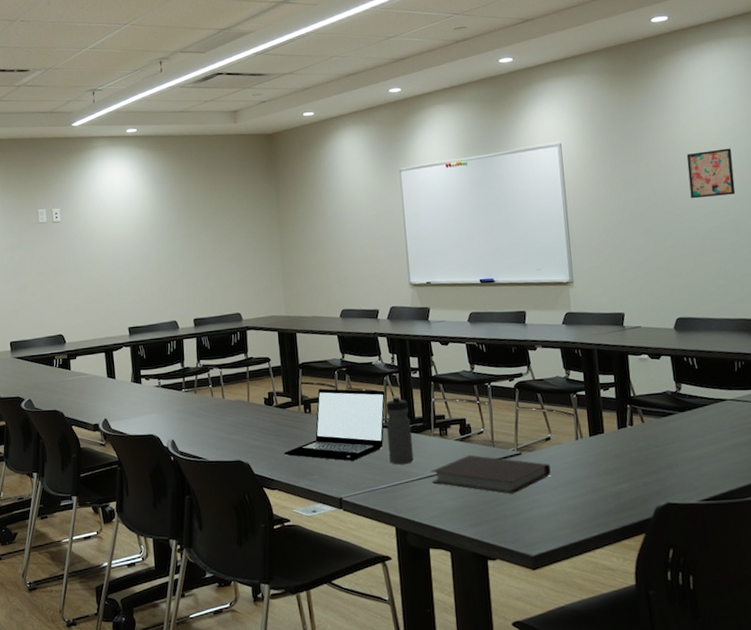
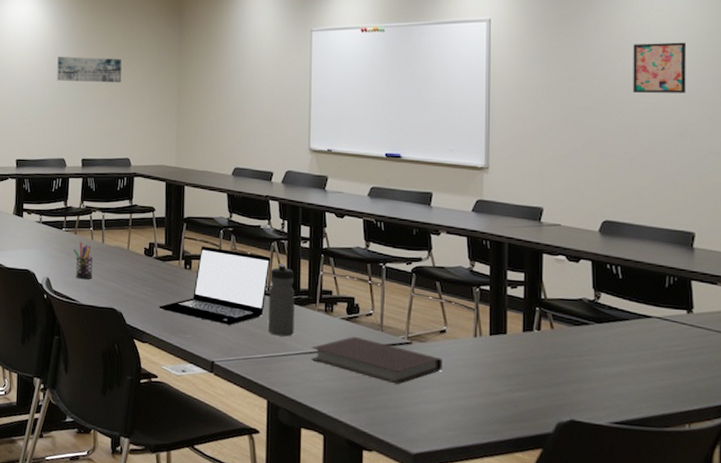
wall art: none [159,217,224,245] -> present [57,57,122,82]
pen holder: none [195,400,217,437] -> present [74,242,93,280]

